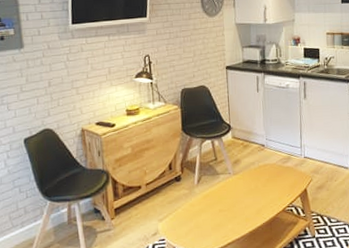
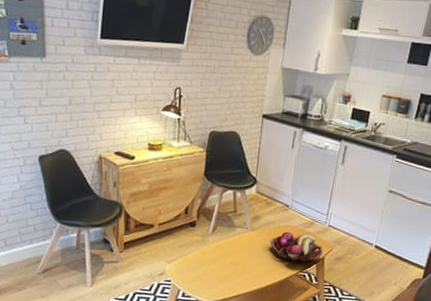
fruit basket: none [253,169,304,198] -> present [269,231,323,263]

